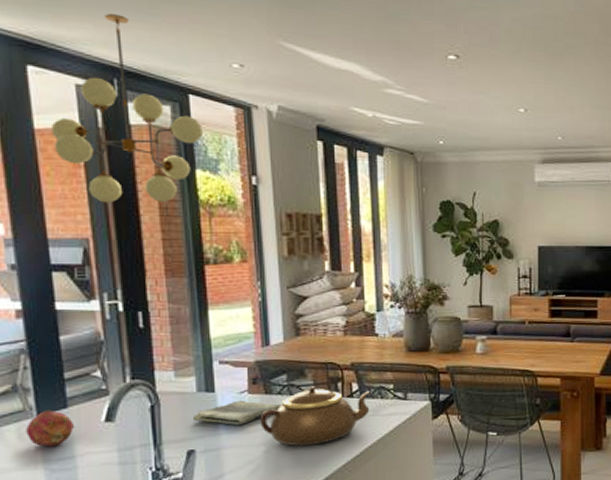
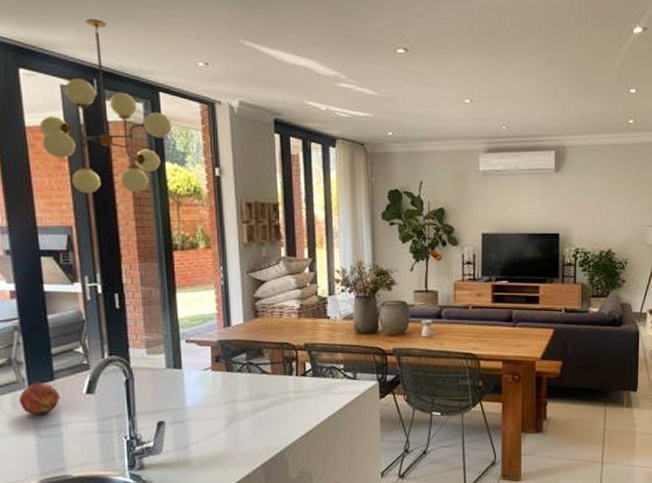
dish towel: present [192,400,282,426] -> none [162,377,242,400]
teapot: present [260,386,371,446] -> none [222,365,323,421]

